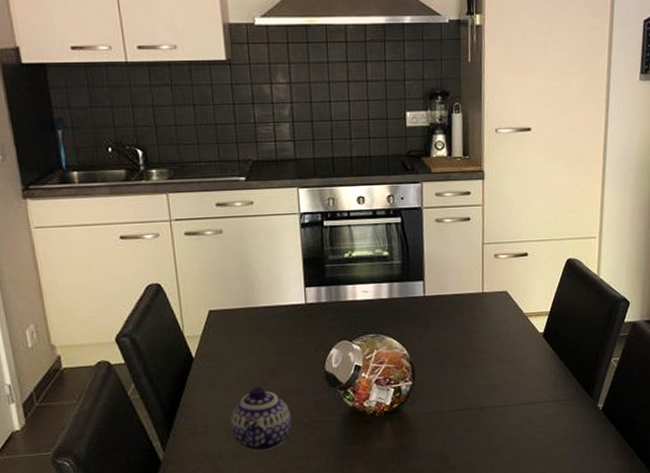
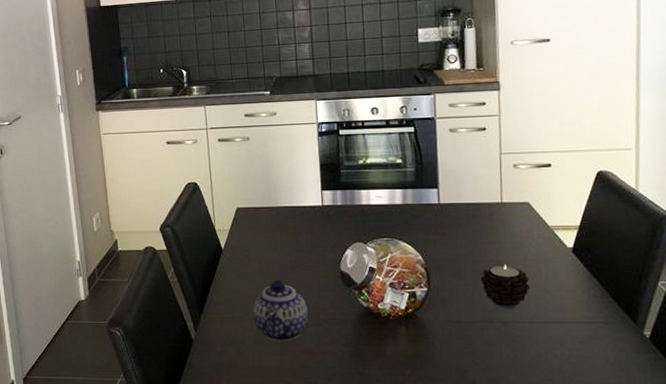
candle: none [462,353,506,395] -> present [480,264,531,308]

